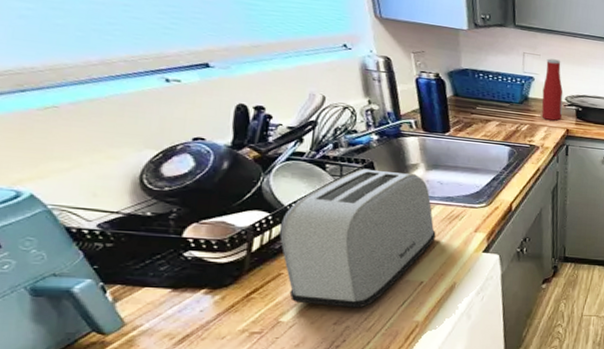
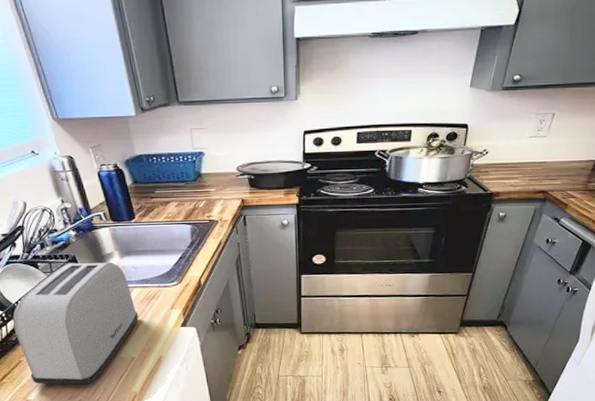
bottle: present [541,58,563,121] -> none [213,130,236,193]

